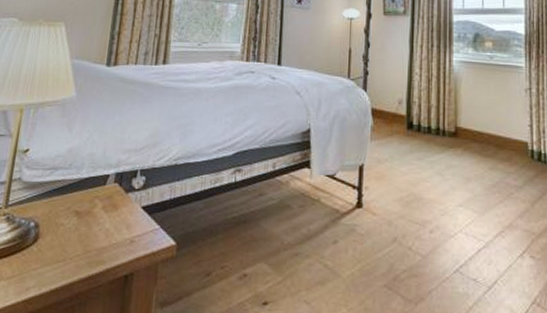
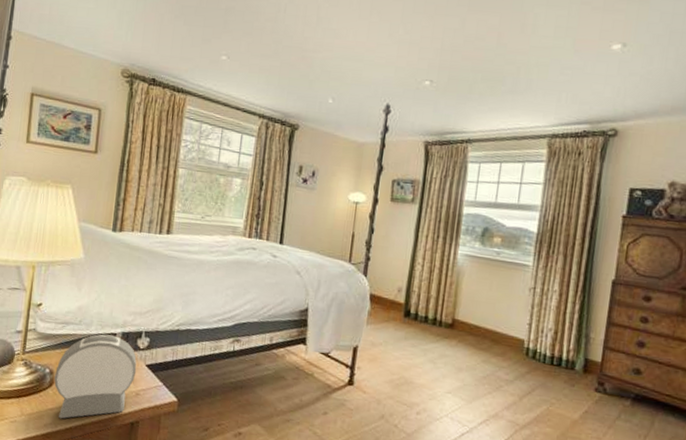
alarm clock: none [39,177,132,280] -> present [53,334,137,419]

